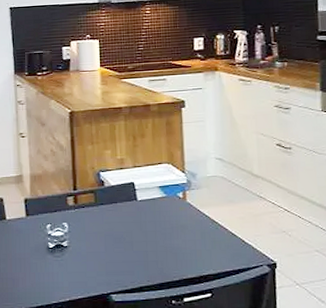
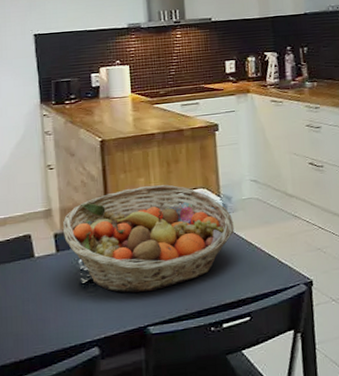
fruit basket: none [33,158,198,260] -> present [63,184,234,293]

